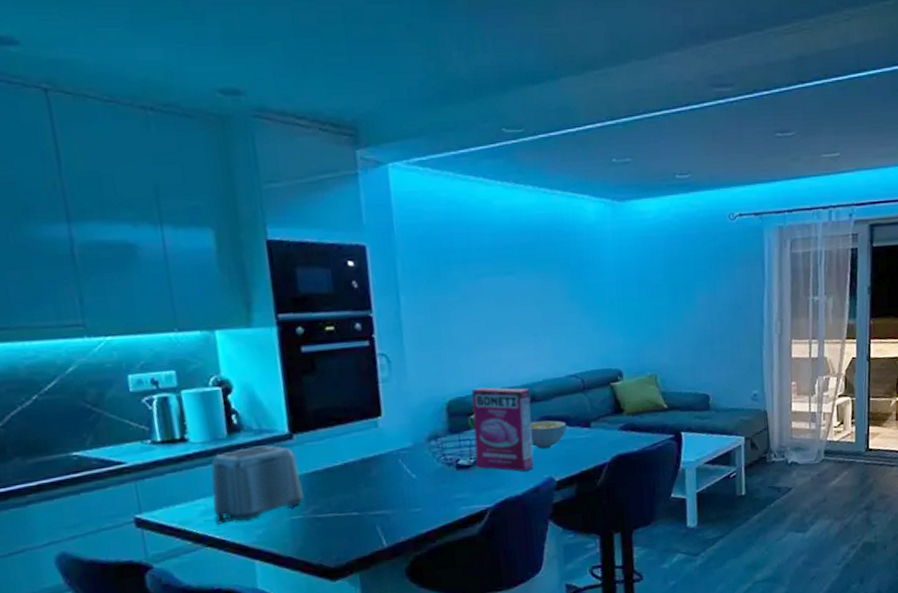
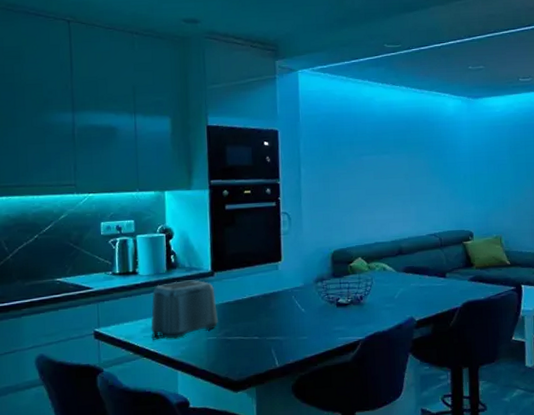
cereal box: present [471,387,534,472] -> none [351,241,399,311]
cereal bowl: present [530,420,567,449] -> none [396,270,427,293]

